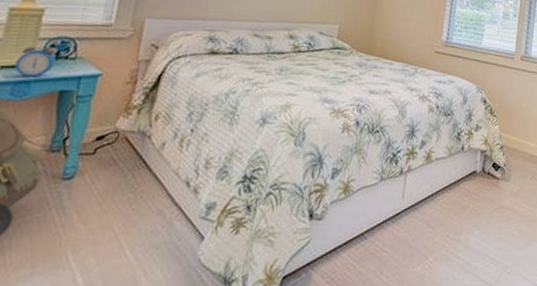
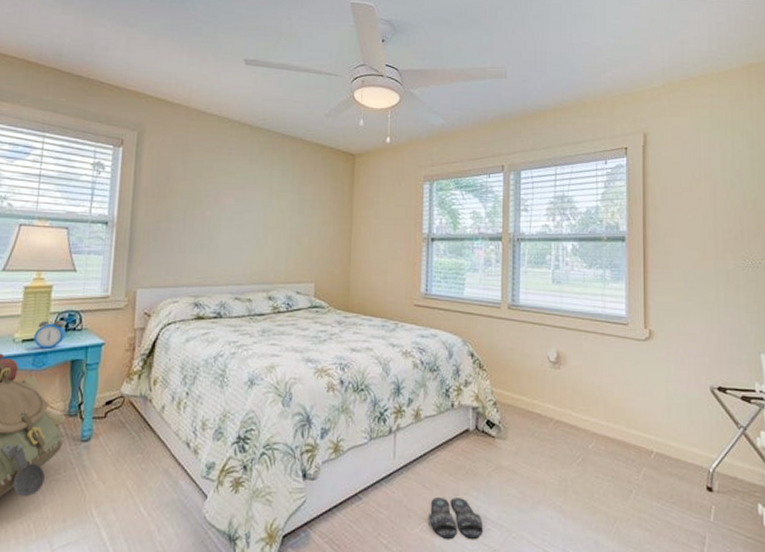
slippers: none [431,236,481,276] -> present [429,498,483,539]

